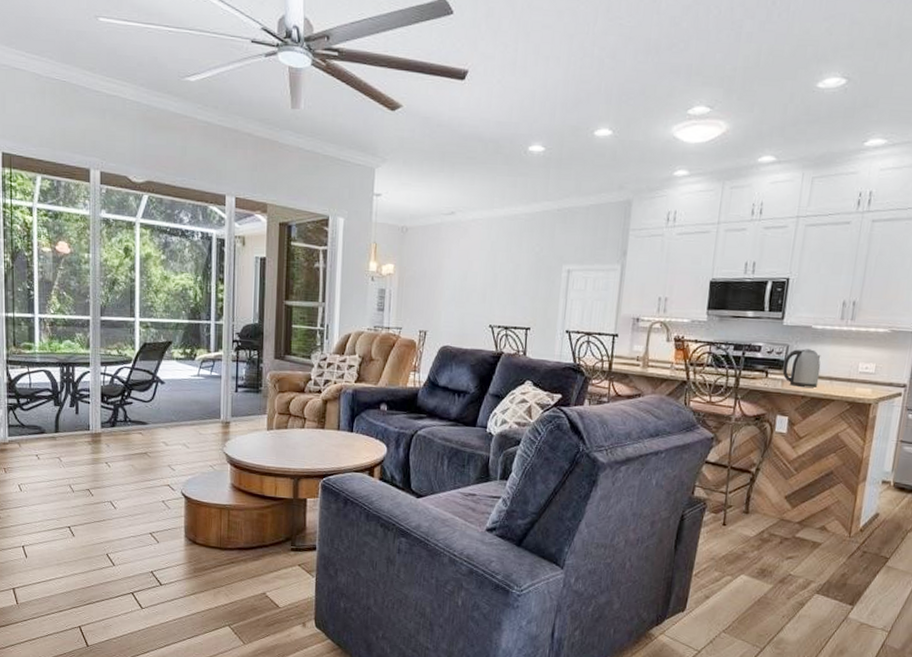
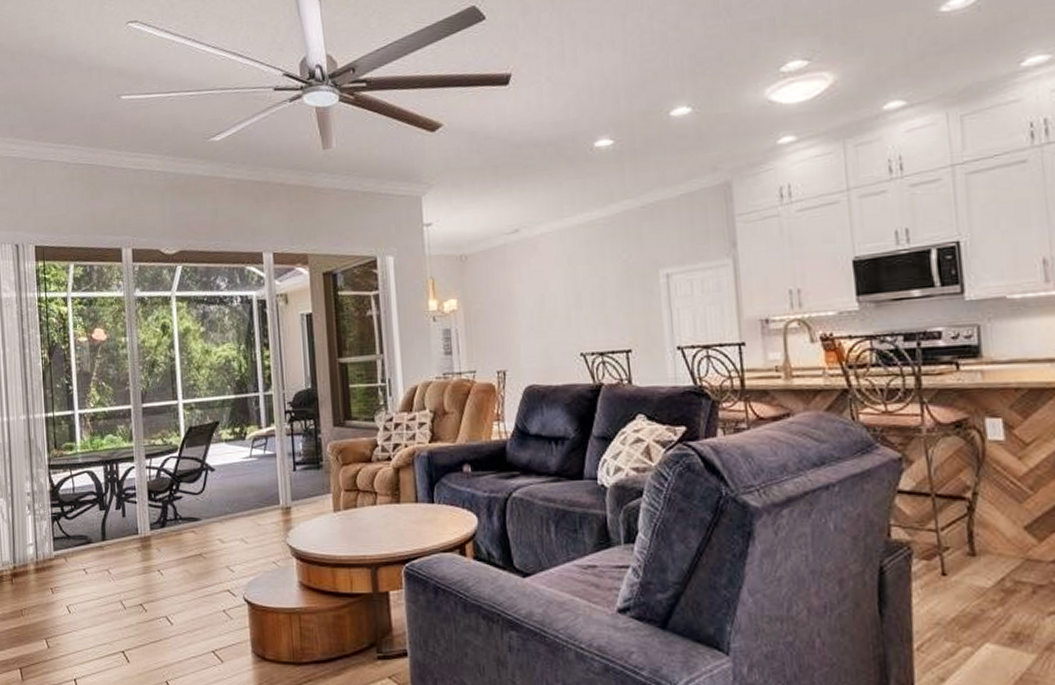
kettle: present [782,349,821,388] -> none [977,326,1035,377]

